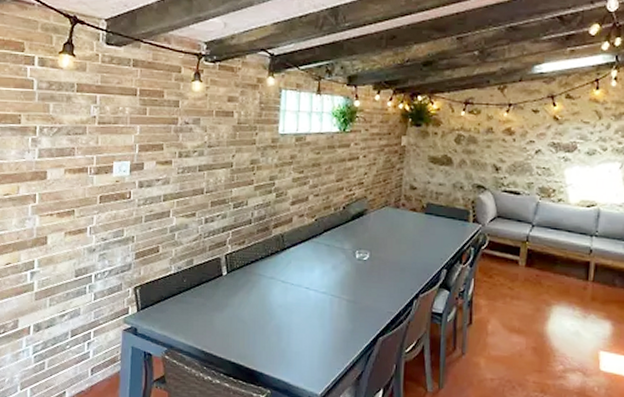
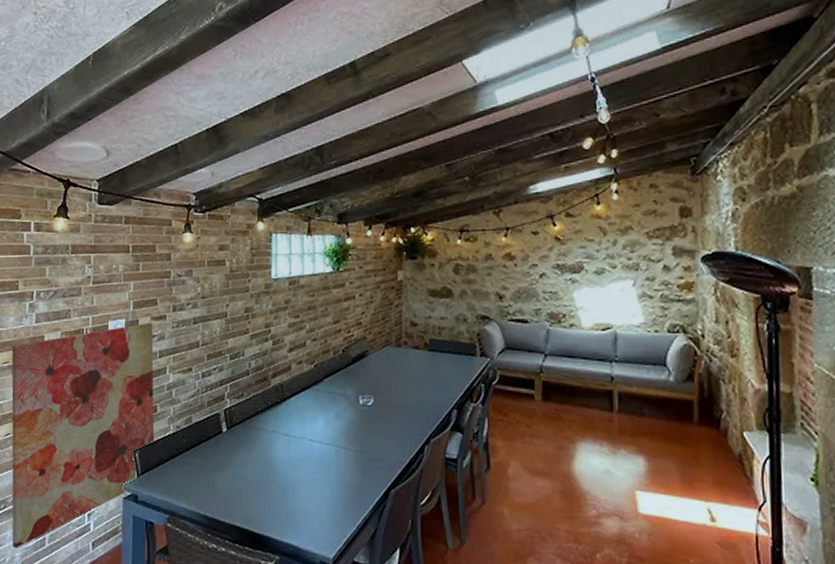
wall art: none [11,166,158,371] -> present [11,322,155,549]

